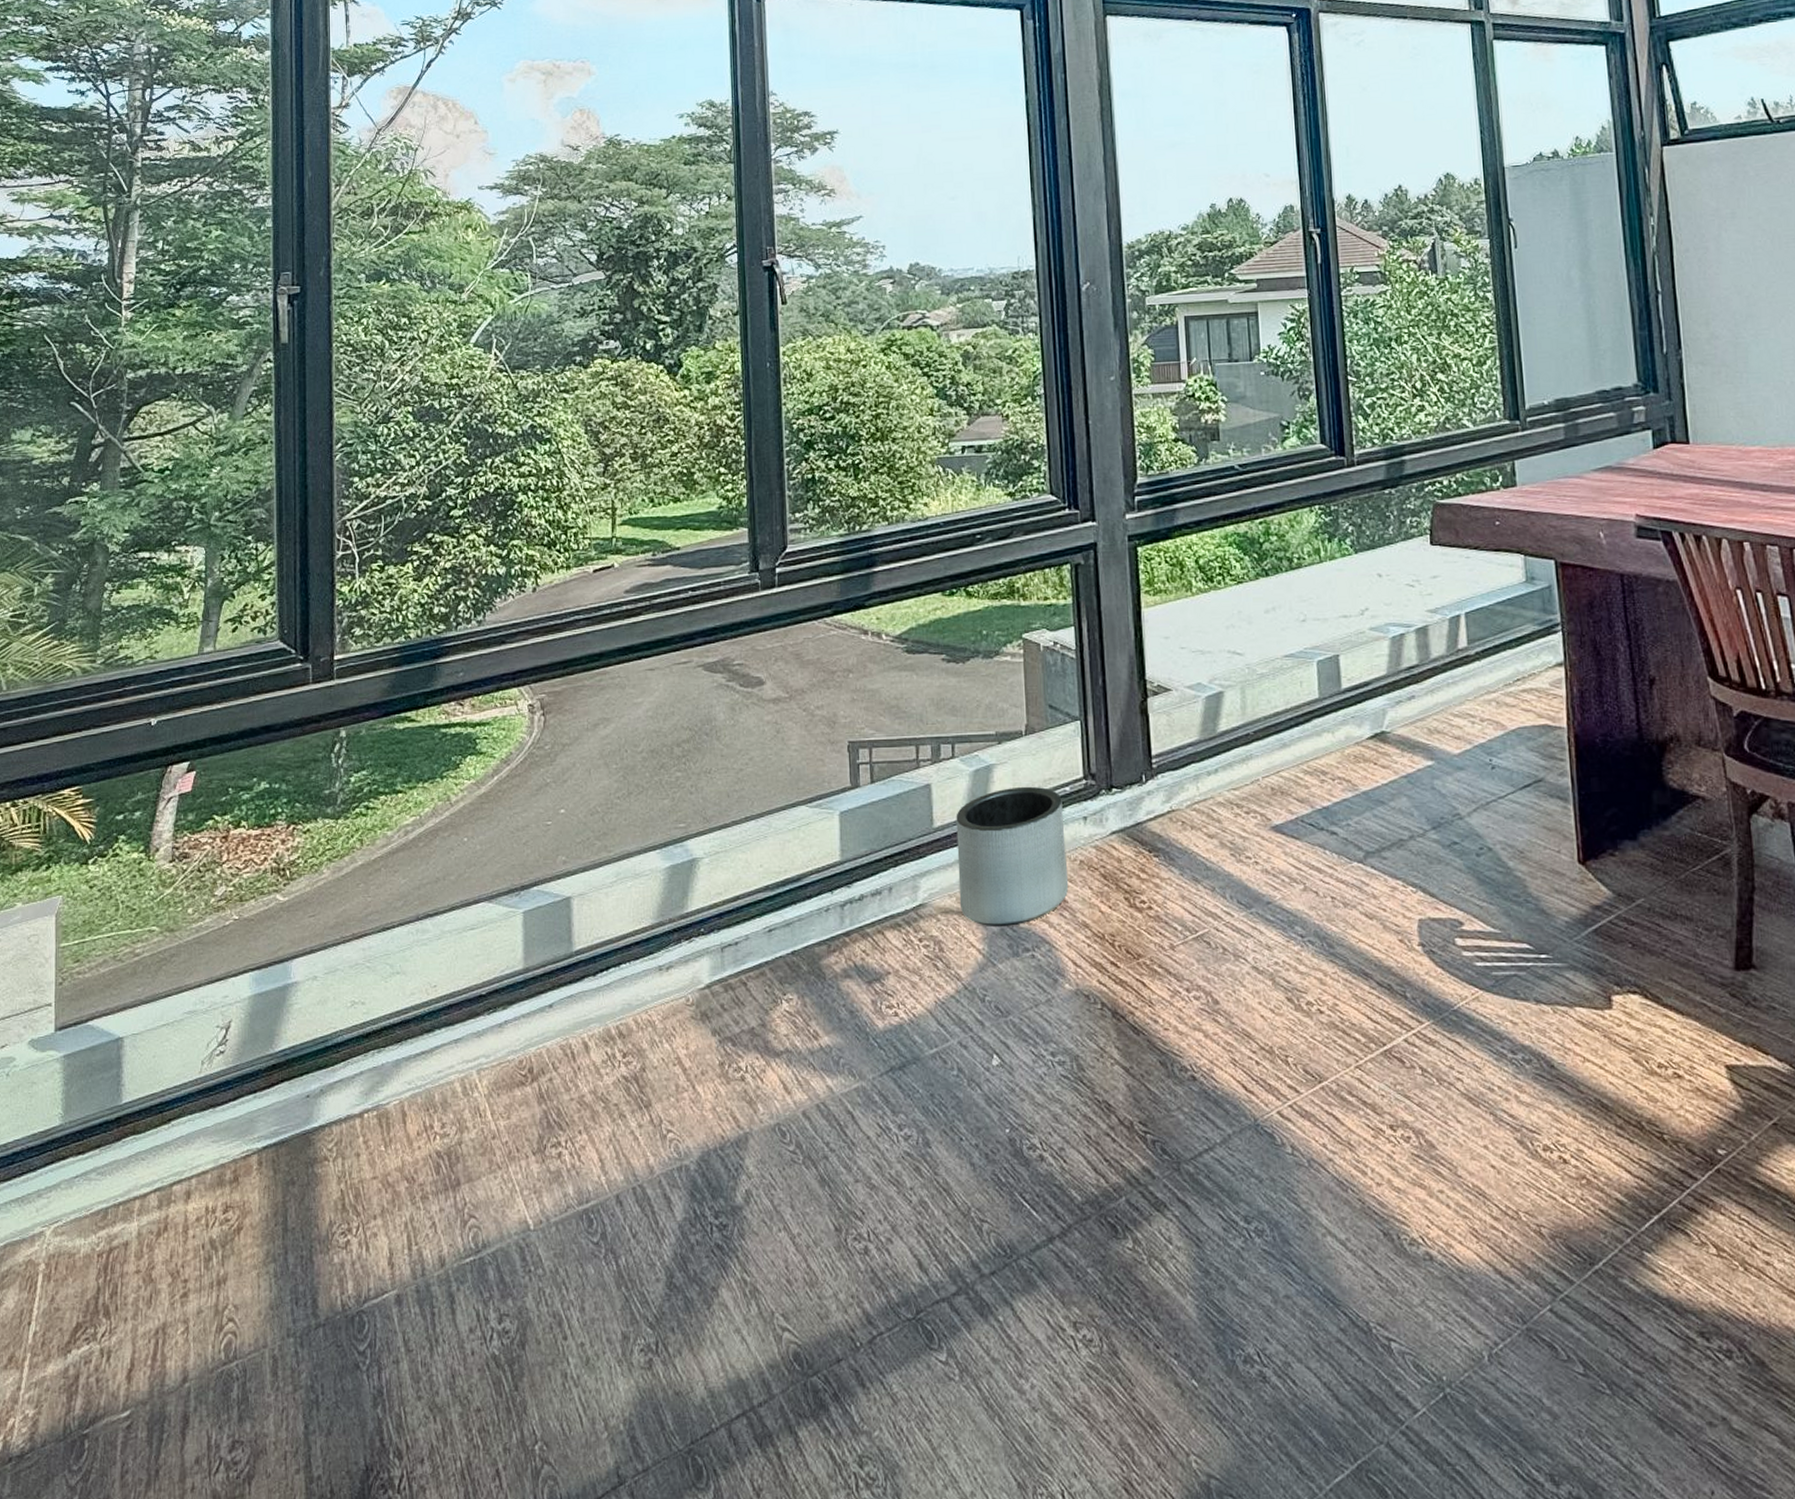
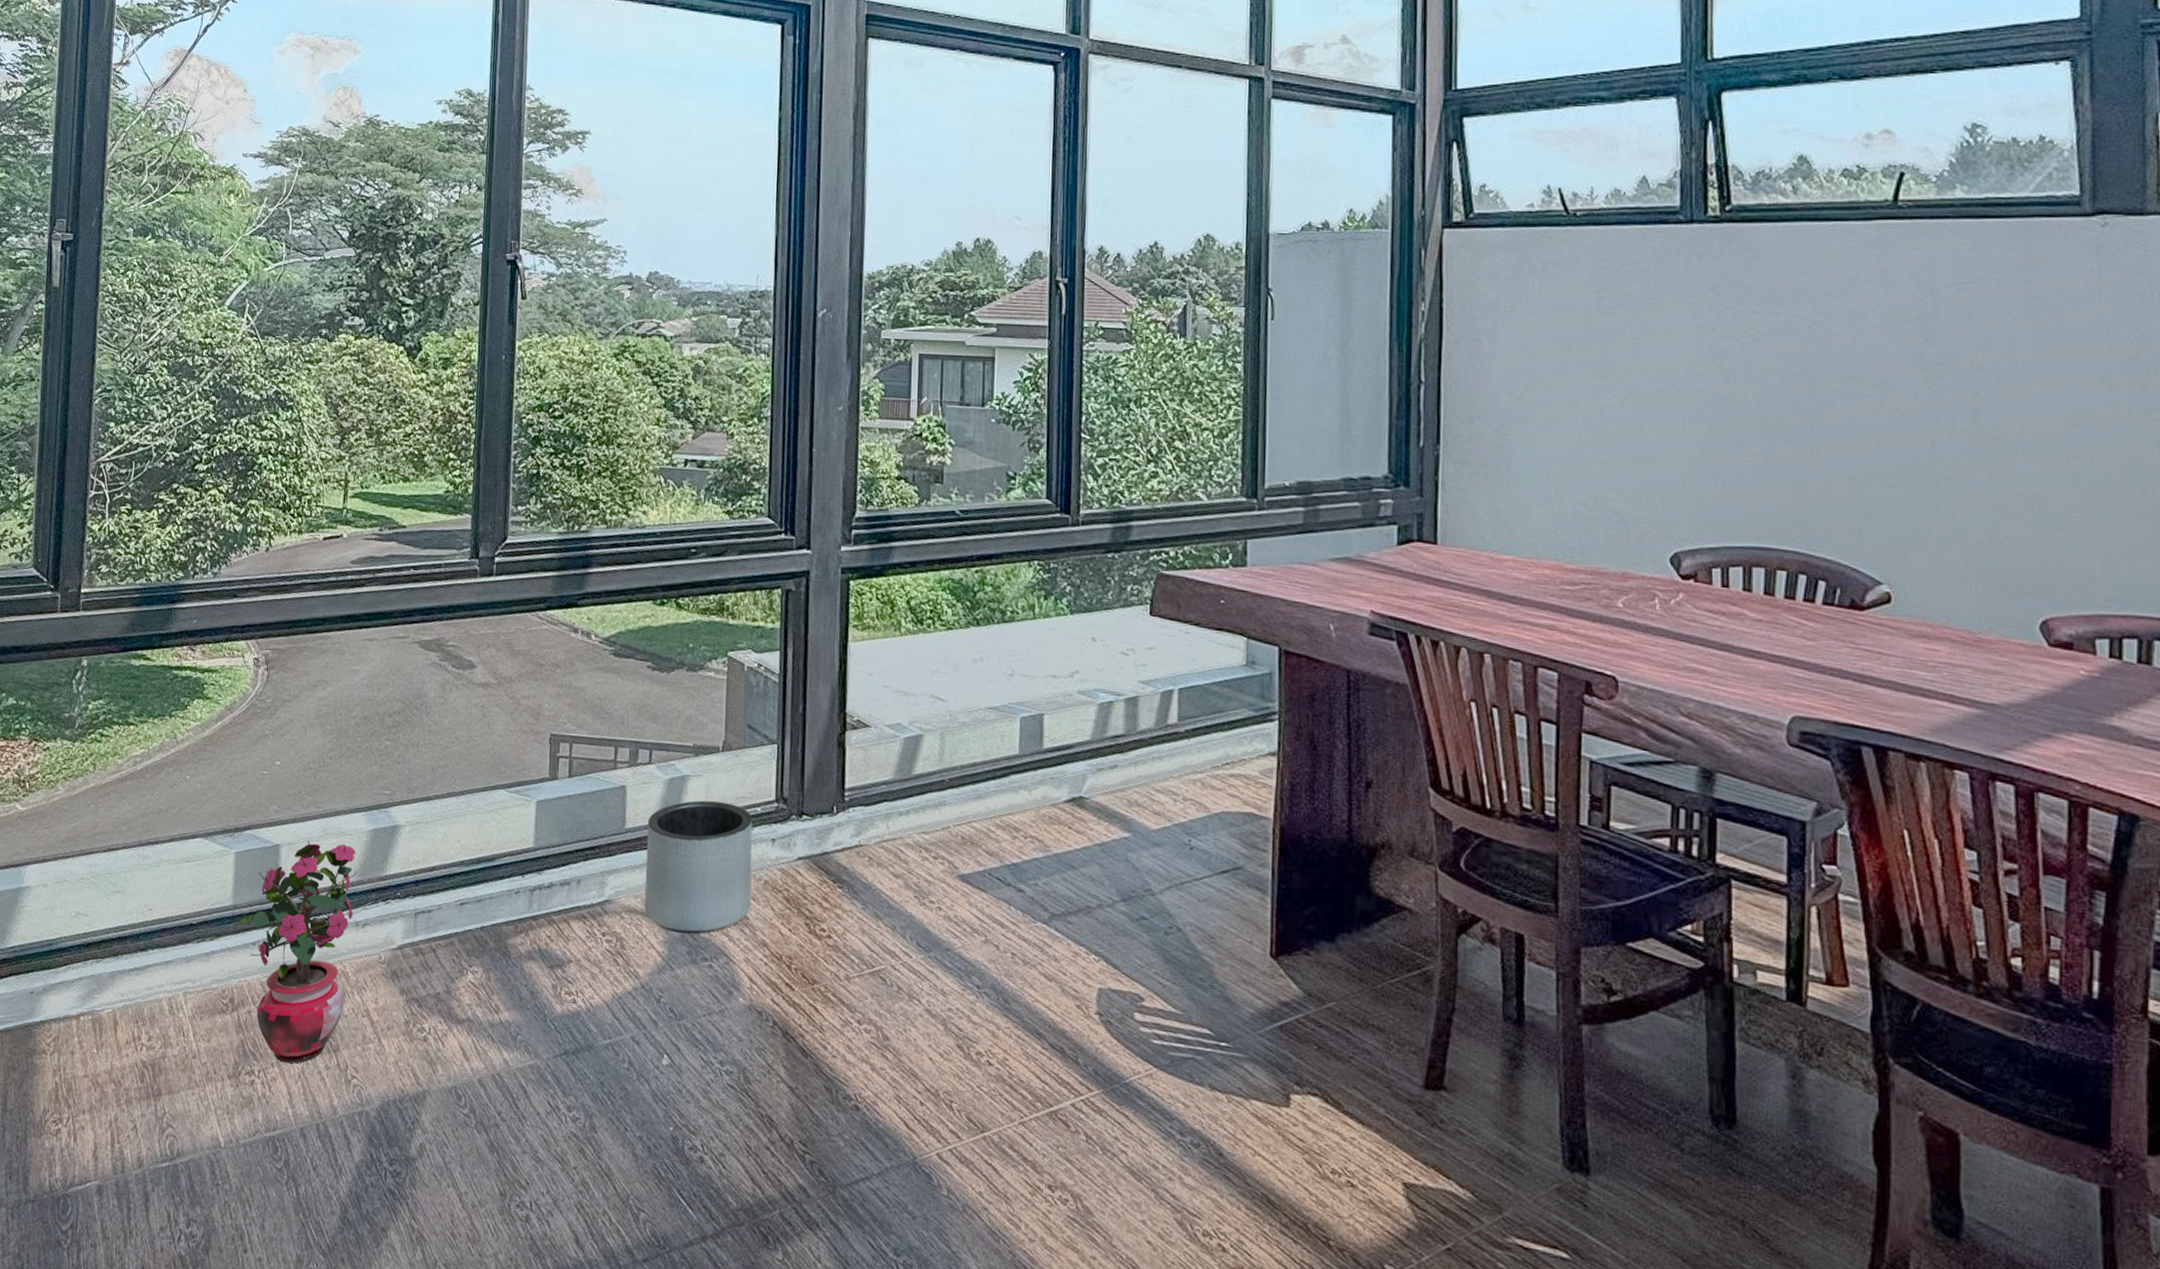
potted flower: none [529,885,660,1128] -> present [236,839,359,1064]

